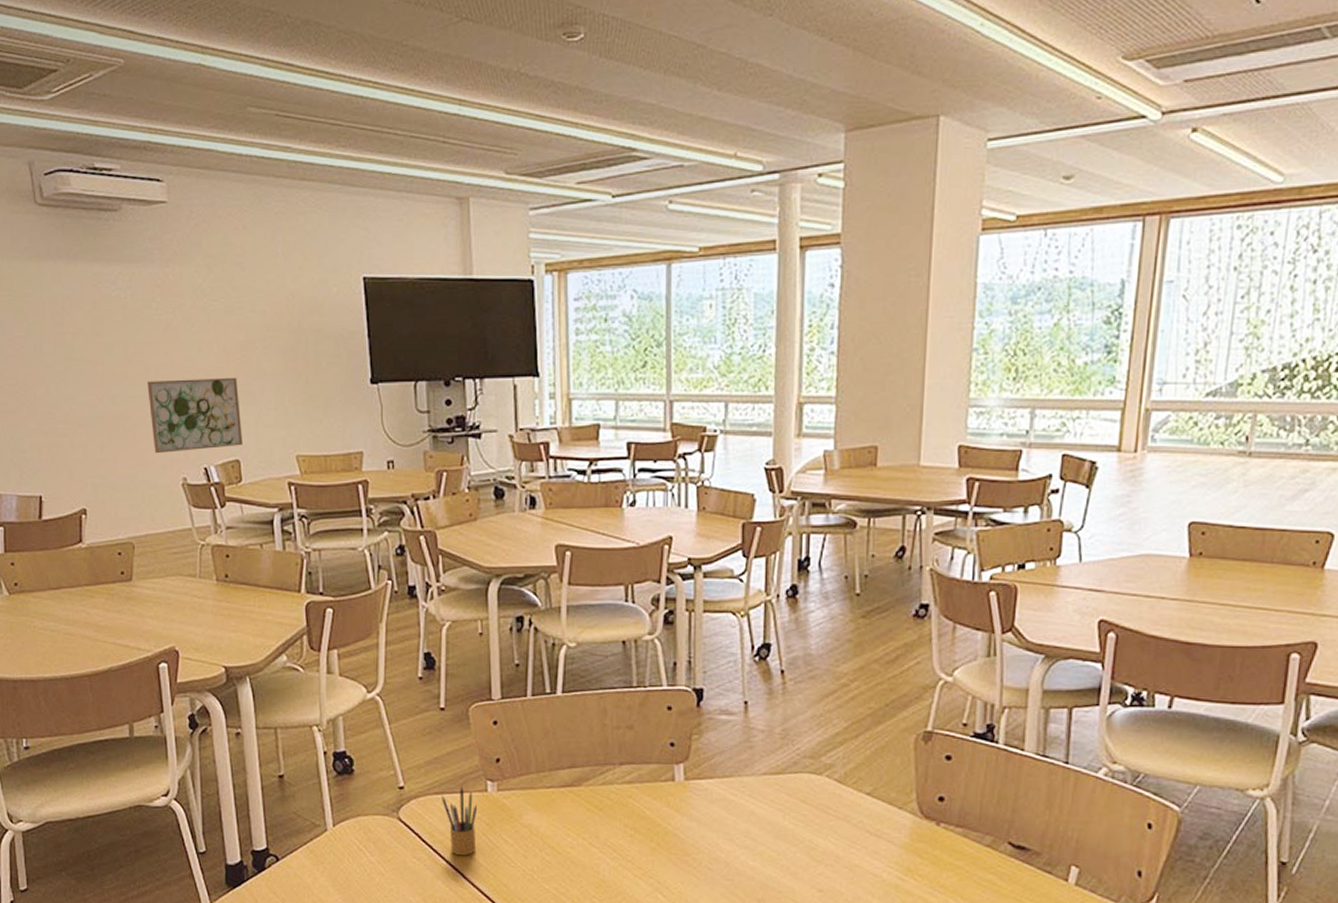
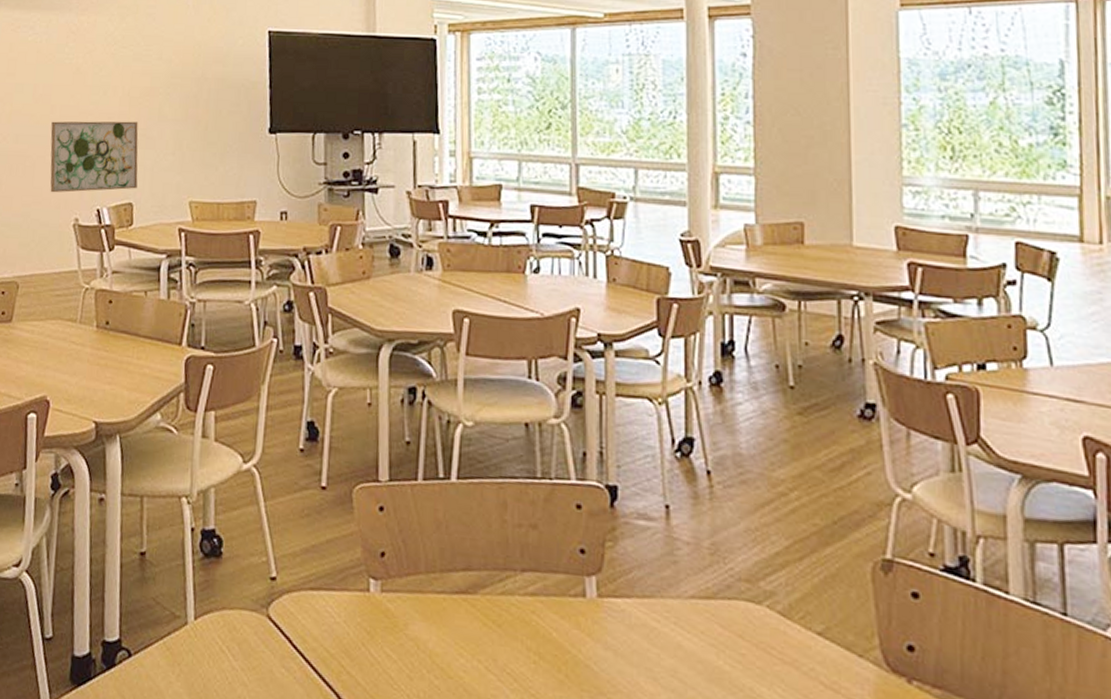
pencil box: present [442,786,478,856] -> none [317,582,358,671]

